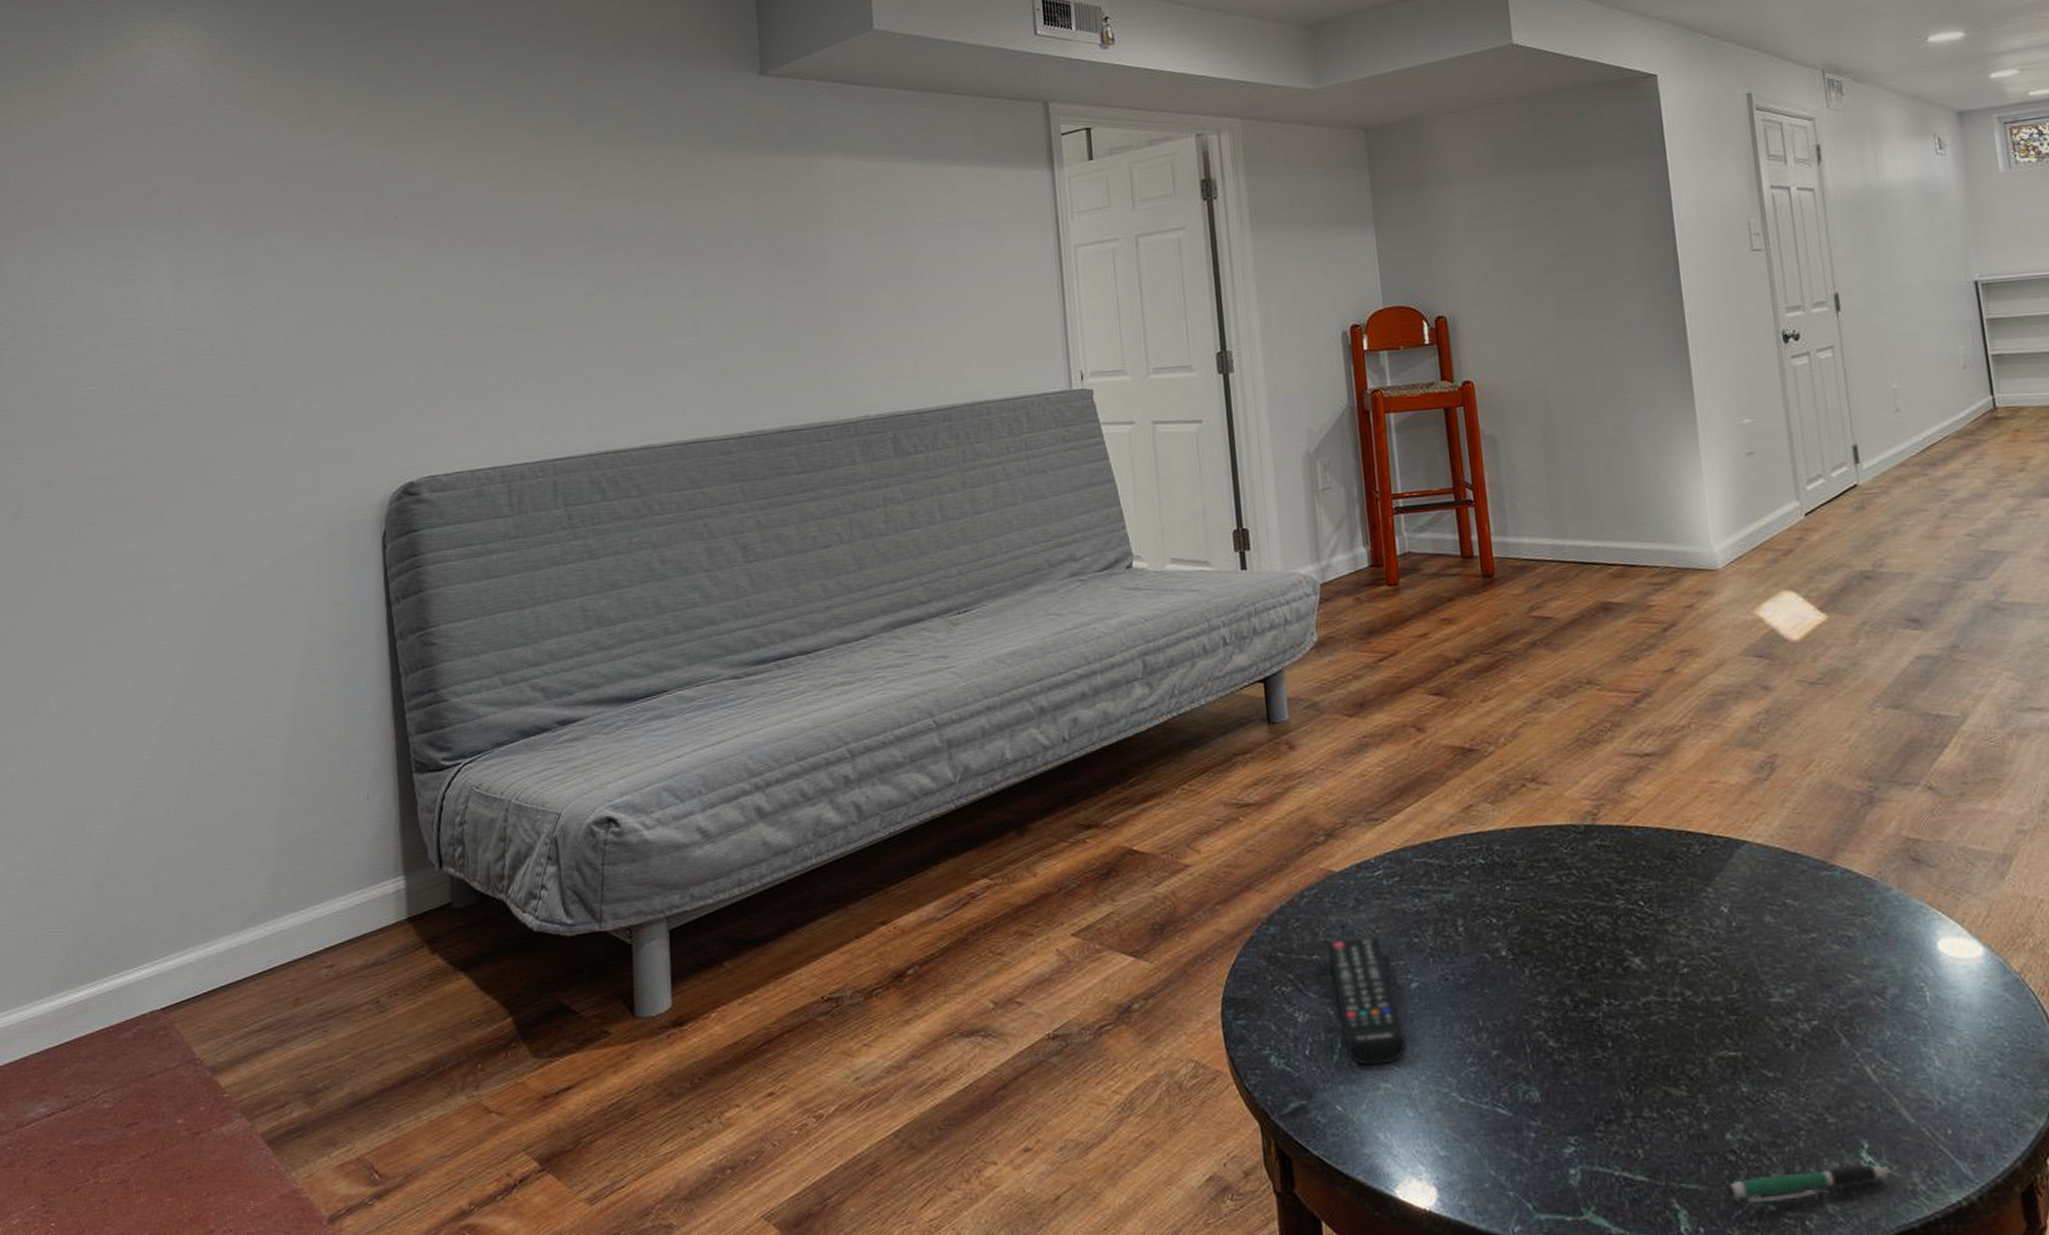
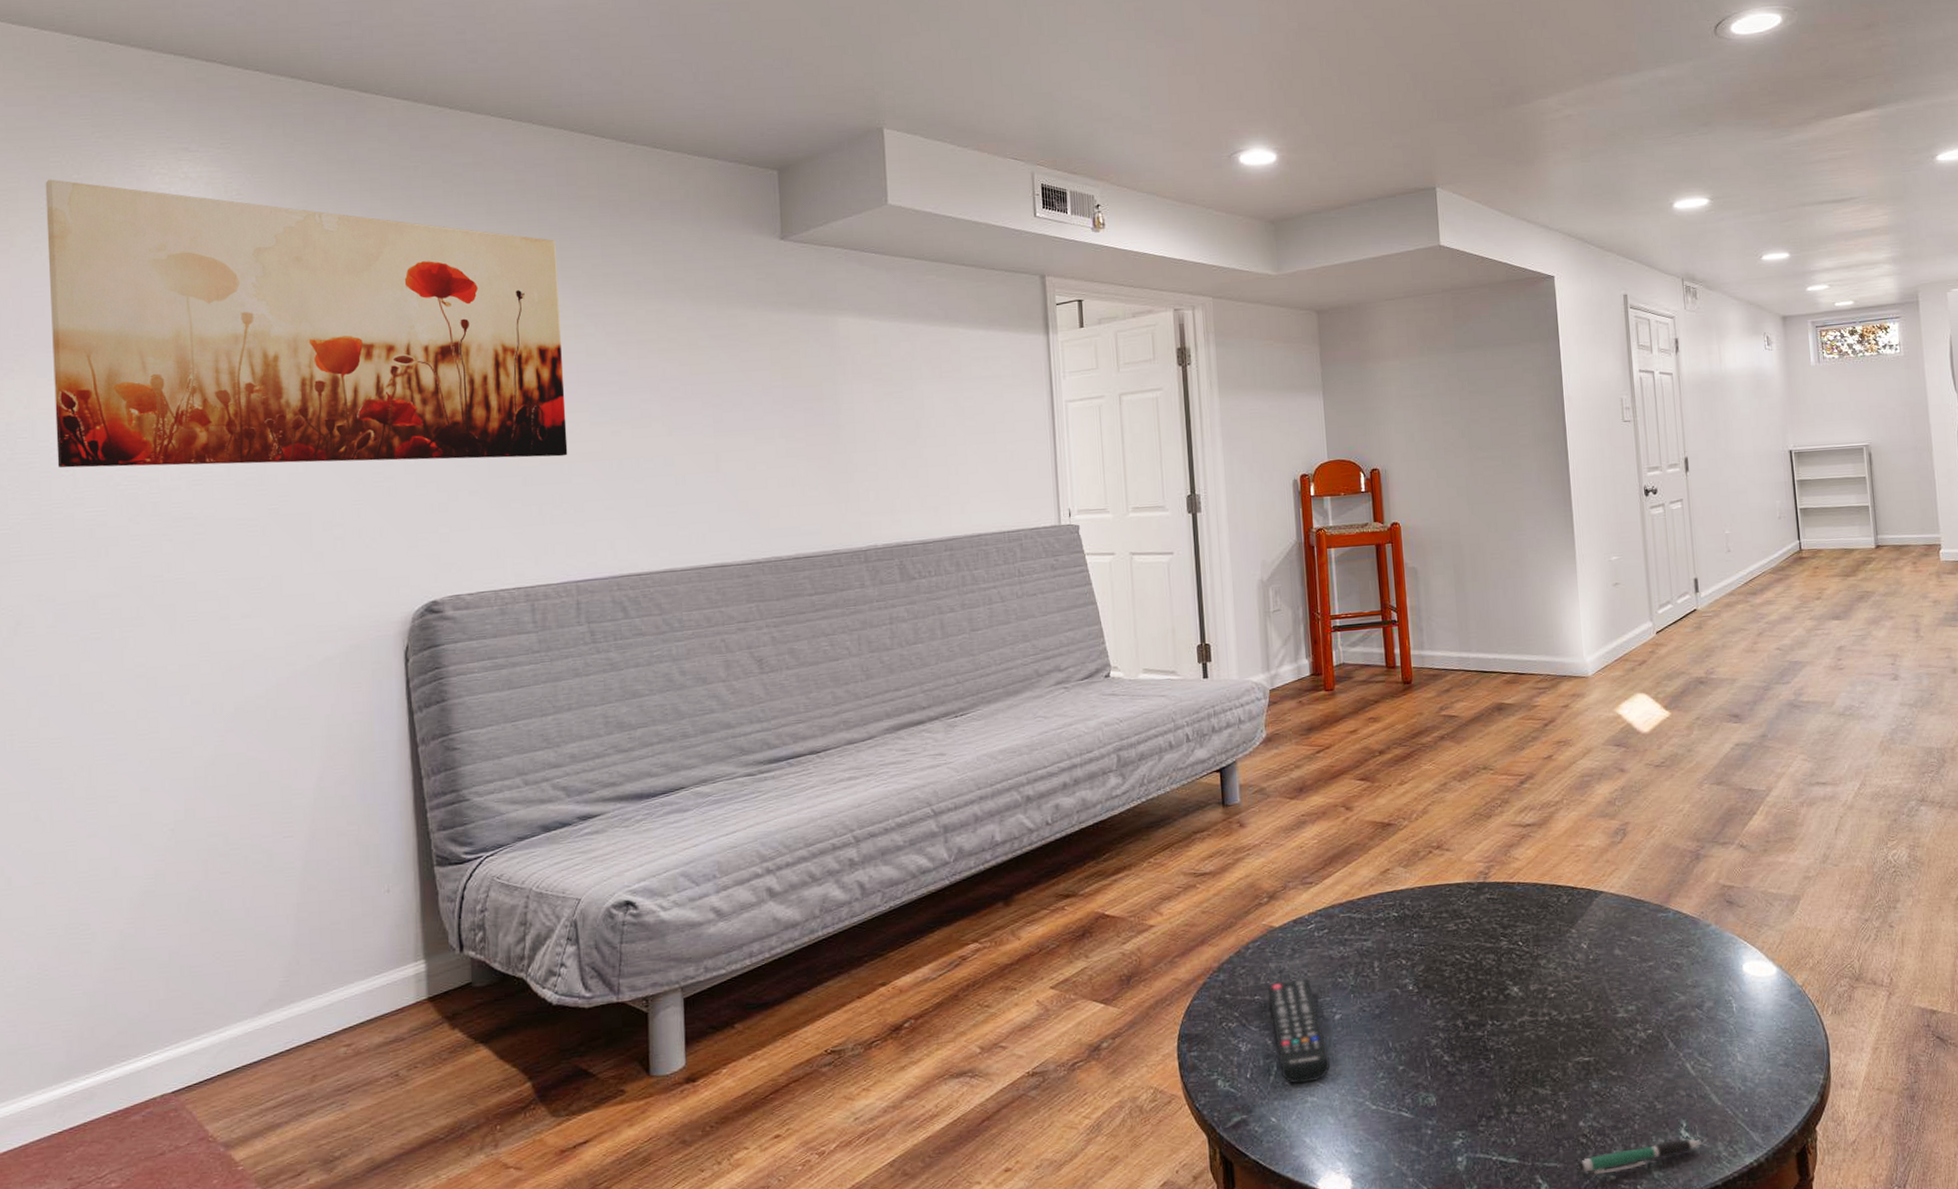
wall art: none [44,48,543,346] -> present [45,179,568,468]

